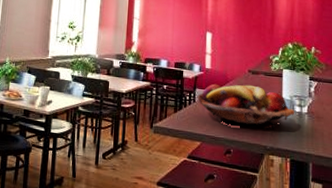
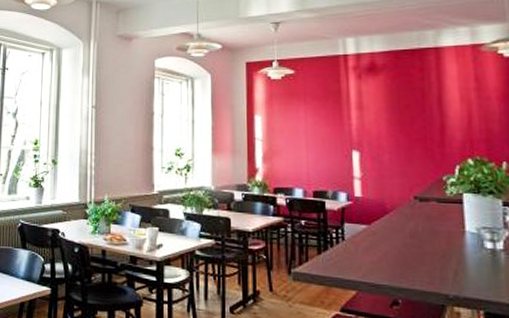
fruit basket: present [197,83,294,129] -> none [346,215,485,273]

